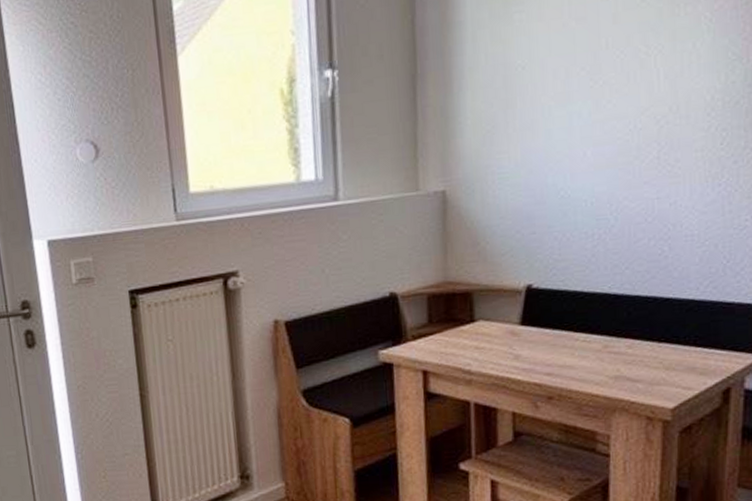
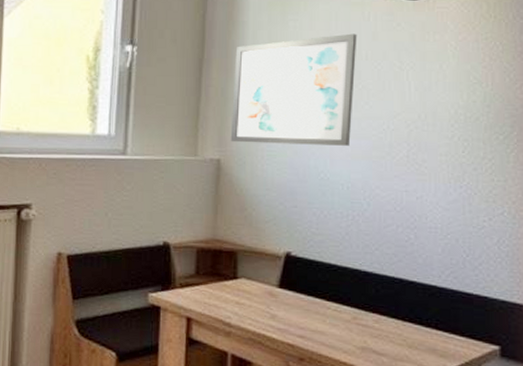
wall art: none [453,18,595,169] -> present [230,33,357,146]

